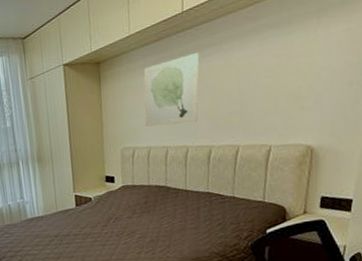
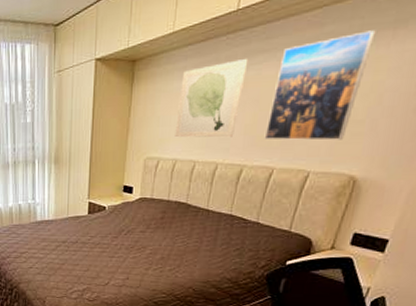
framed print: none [225,19,303,121] -> present [264,30,376,141]

